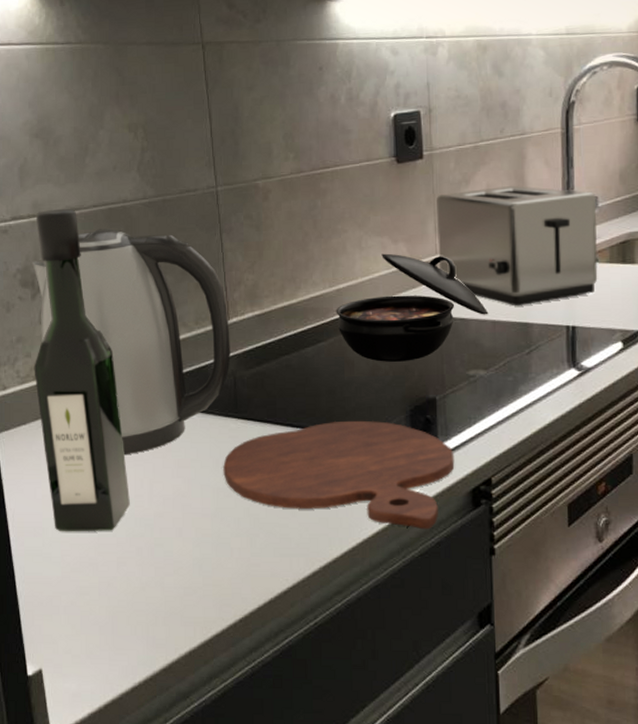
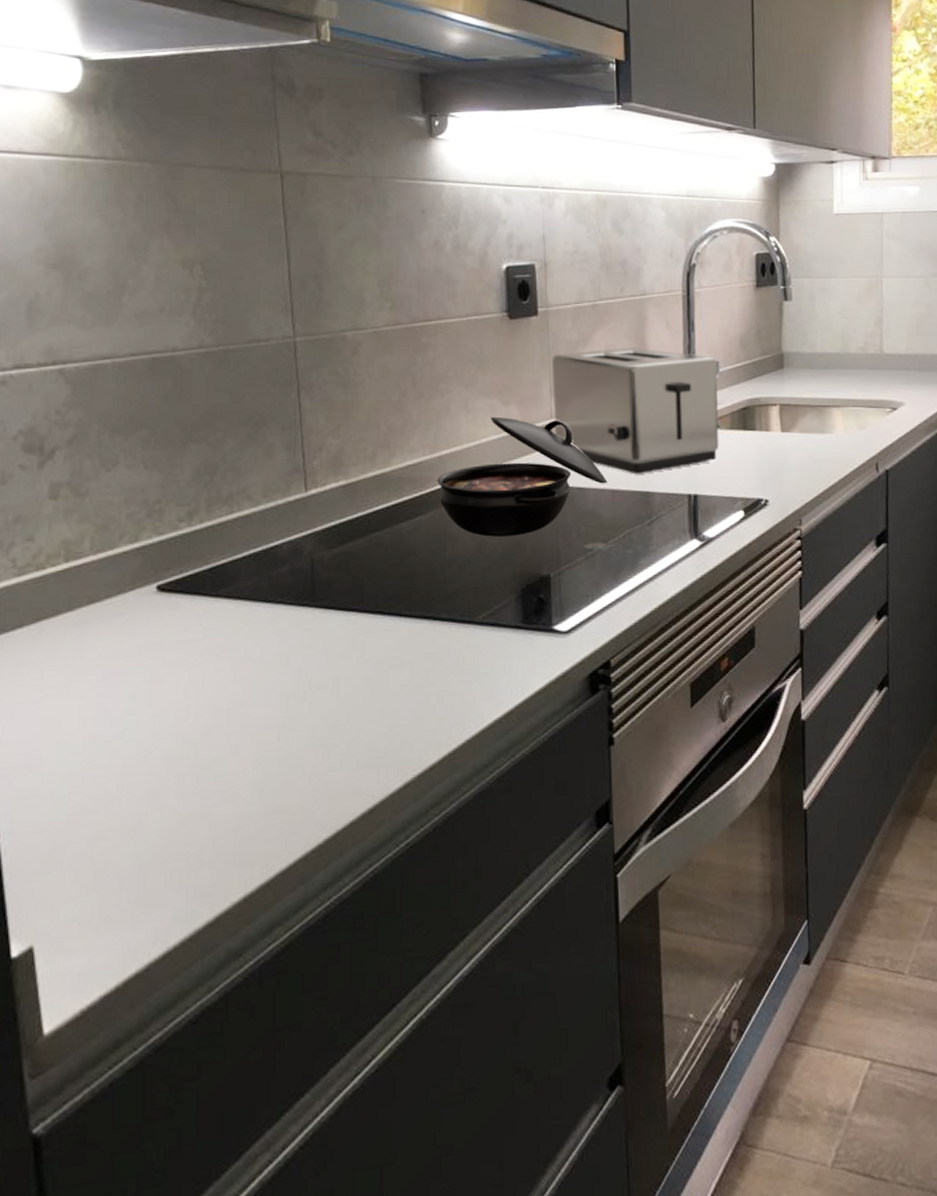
kettle: present [31,229,231,455] -> none [40,382,307,660]
bottle: present [34,209,130,532] -> none [37,357,169,764]
cutting board: present [223,420,455,530] -> none [295,603,571,724]

